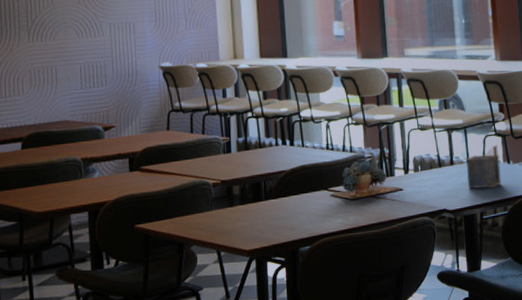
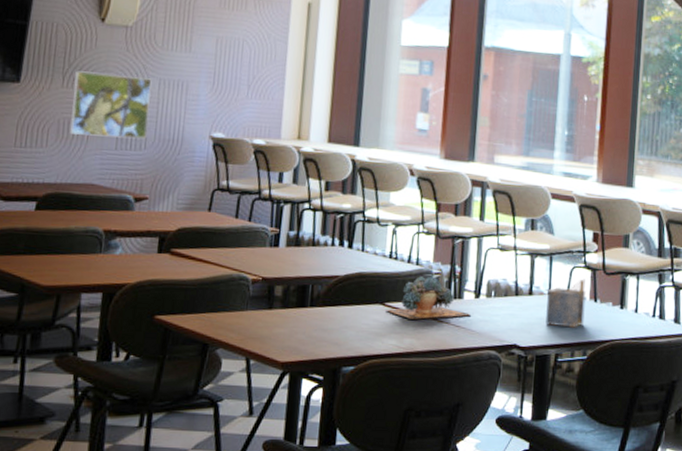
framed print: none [38,23,106,82] -> present [70,70,152,139]

